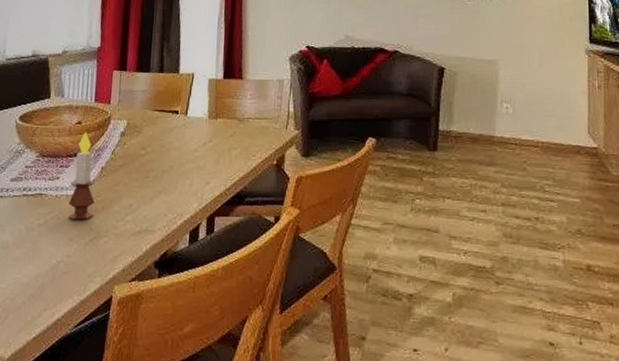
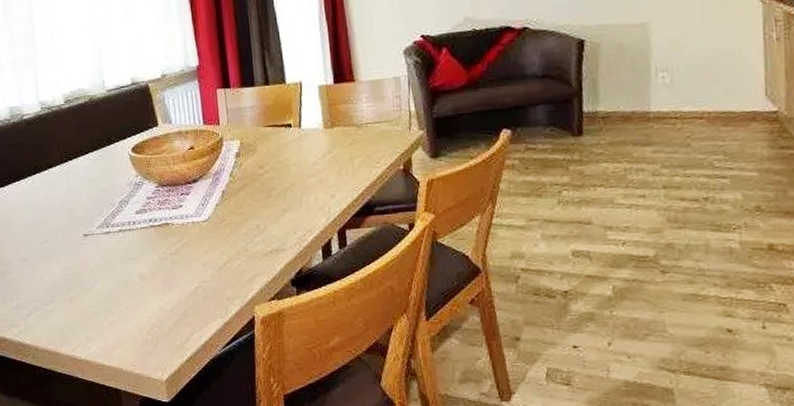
candle: present [67,132,96,220] -> none [194,157,222,246]

